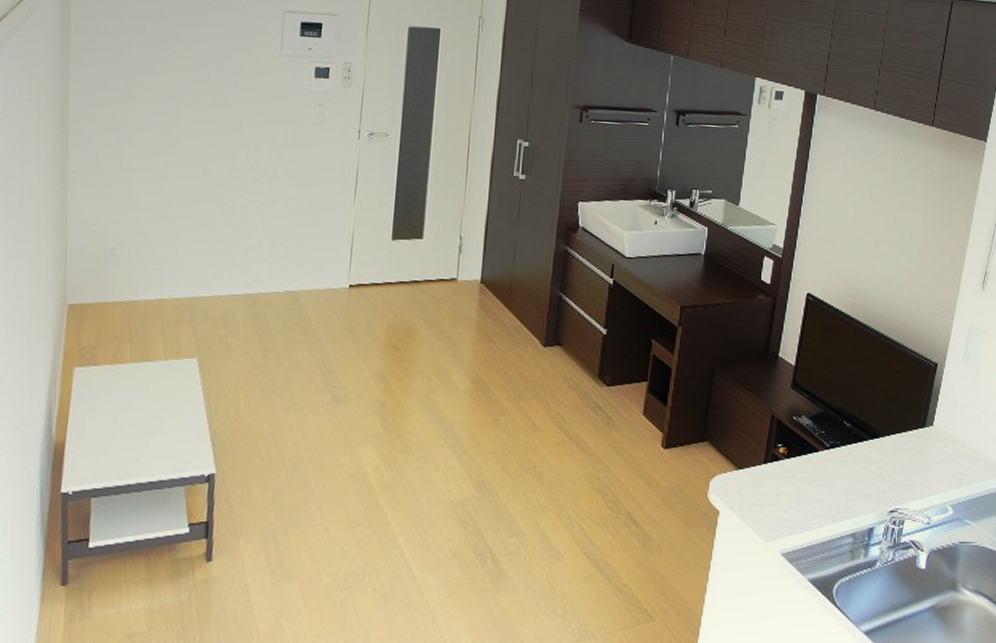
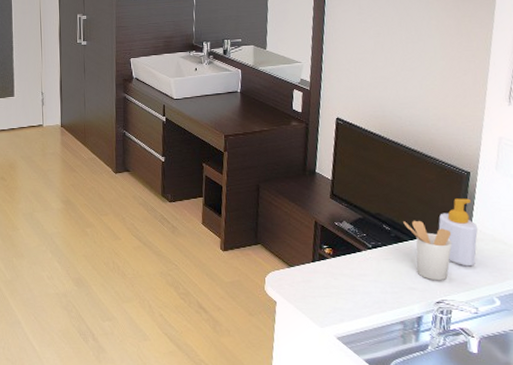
utensil holder: none [865,416,913,487] -> present [403,220,453,281]
soap bottle: none [900,393,938,471] -> present [438,198,478,267]

